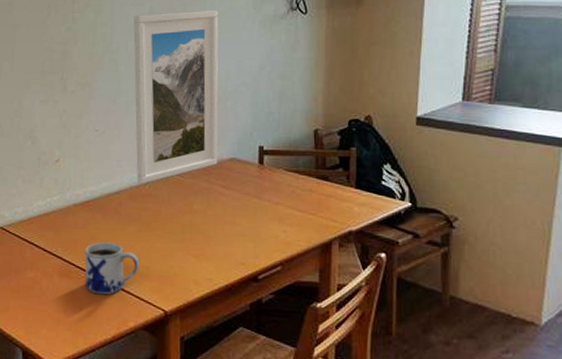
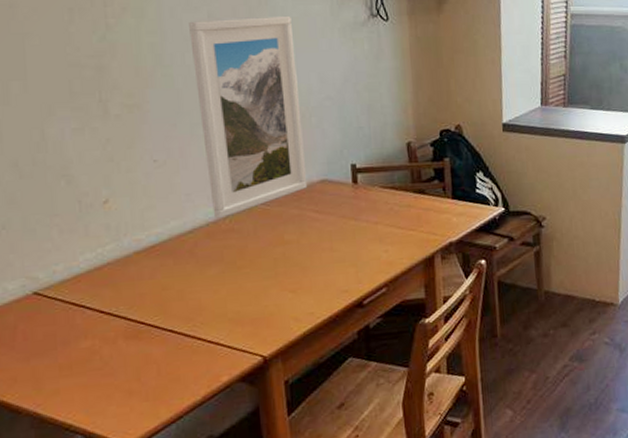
mug: present [84,242,140,295] -> none [156,290,228,352]

